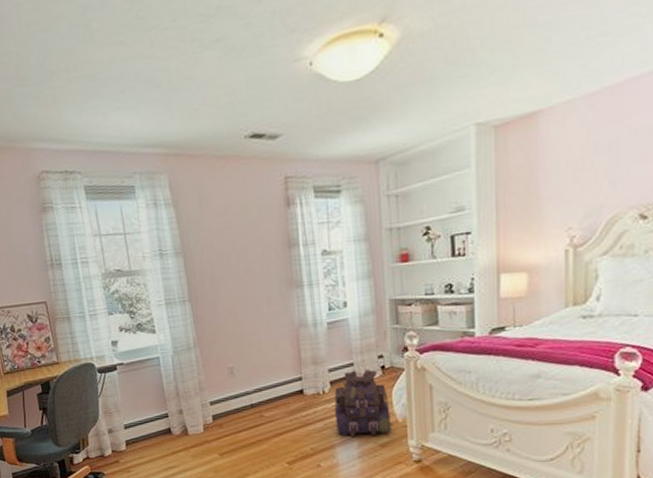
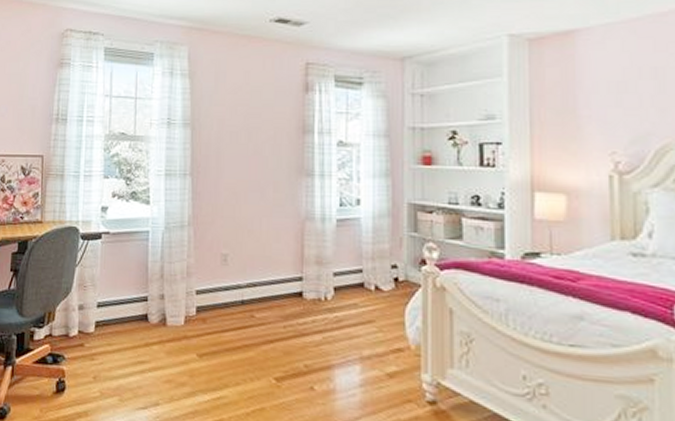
backpack: present [334,369,391,437] -> none [335,277,402,362]

